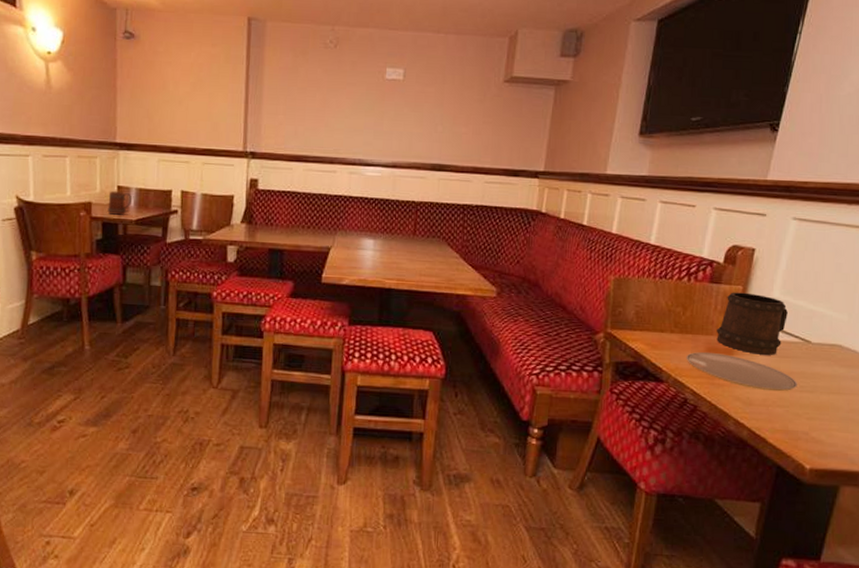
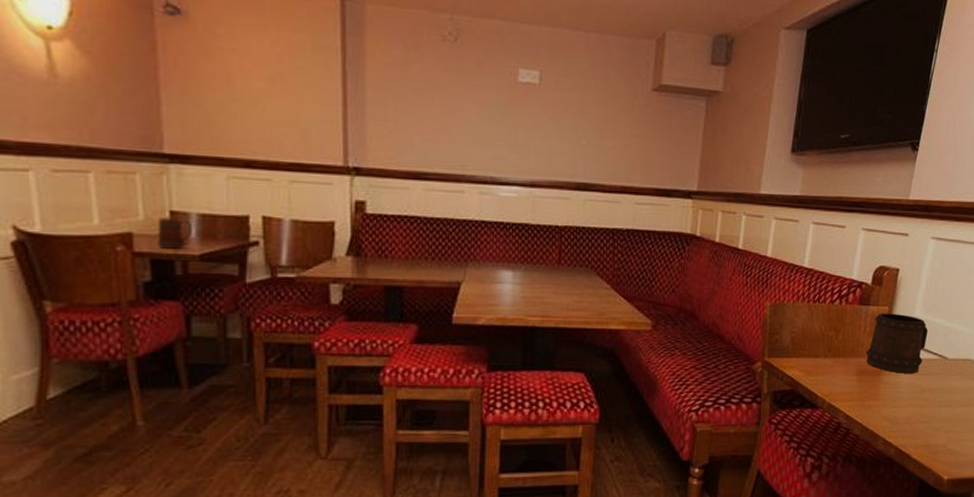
plate: present [686,351,798,391] -> none [839,374,937,408]

